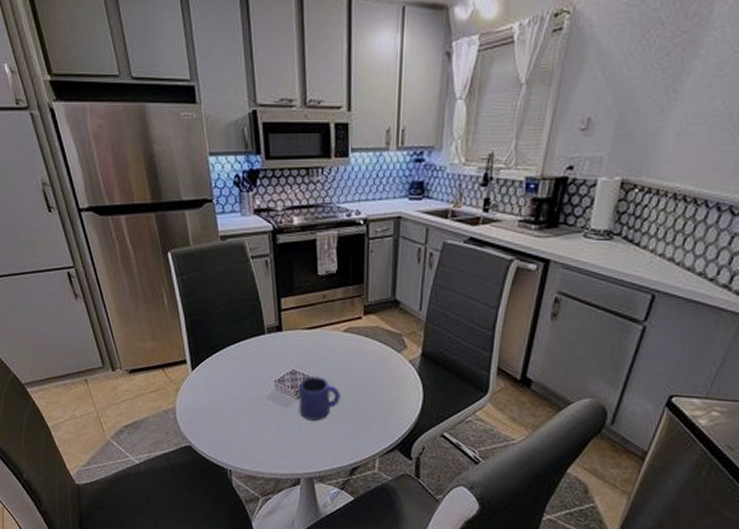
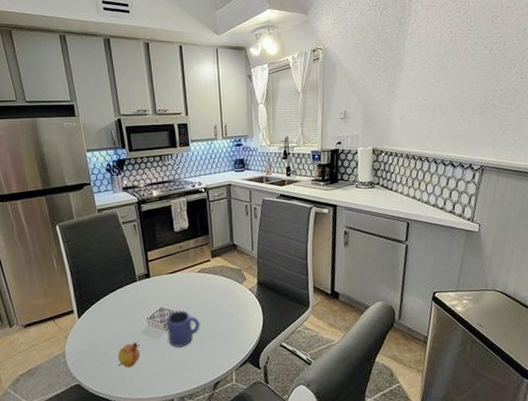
fruit: none [236,406,264,436] -> present [117,341,141,368]

